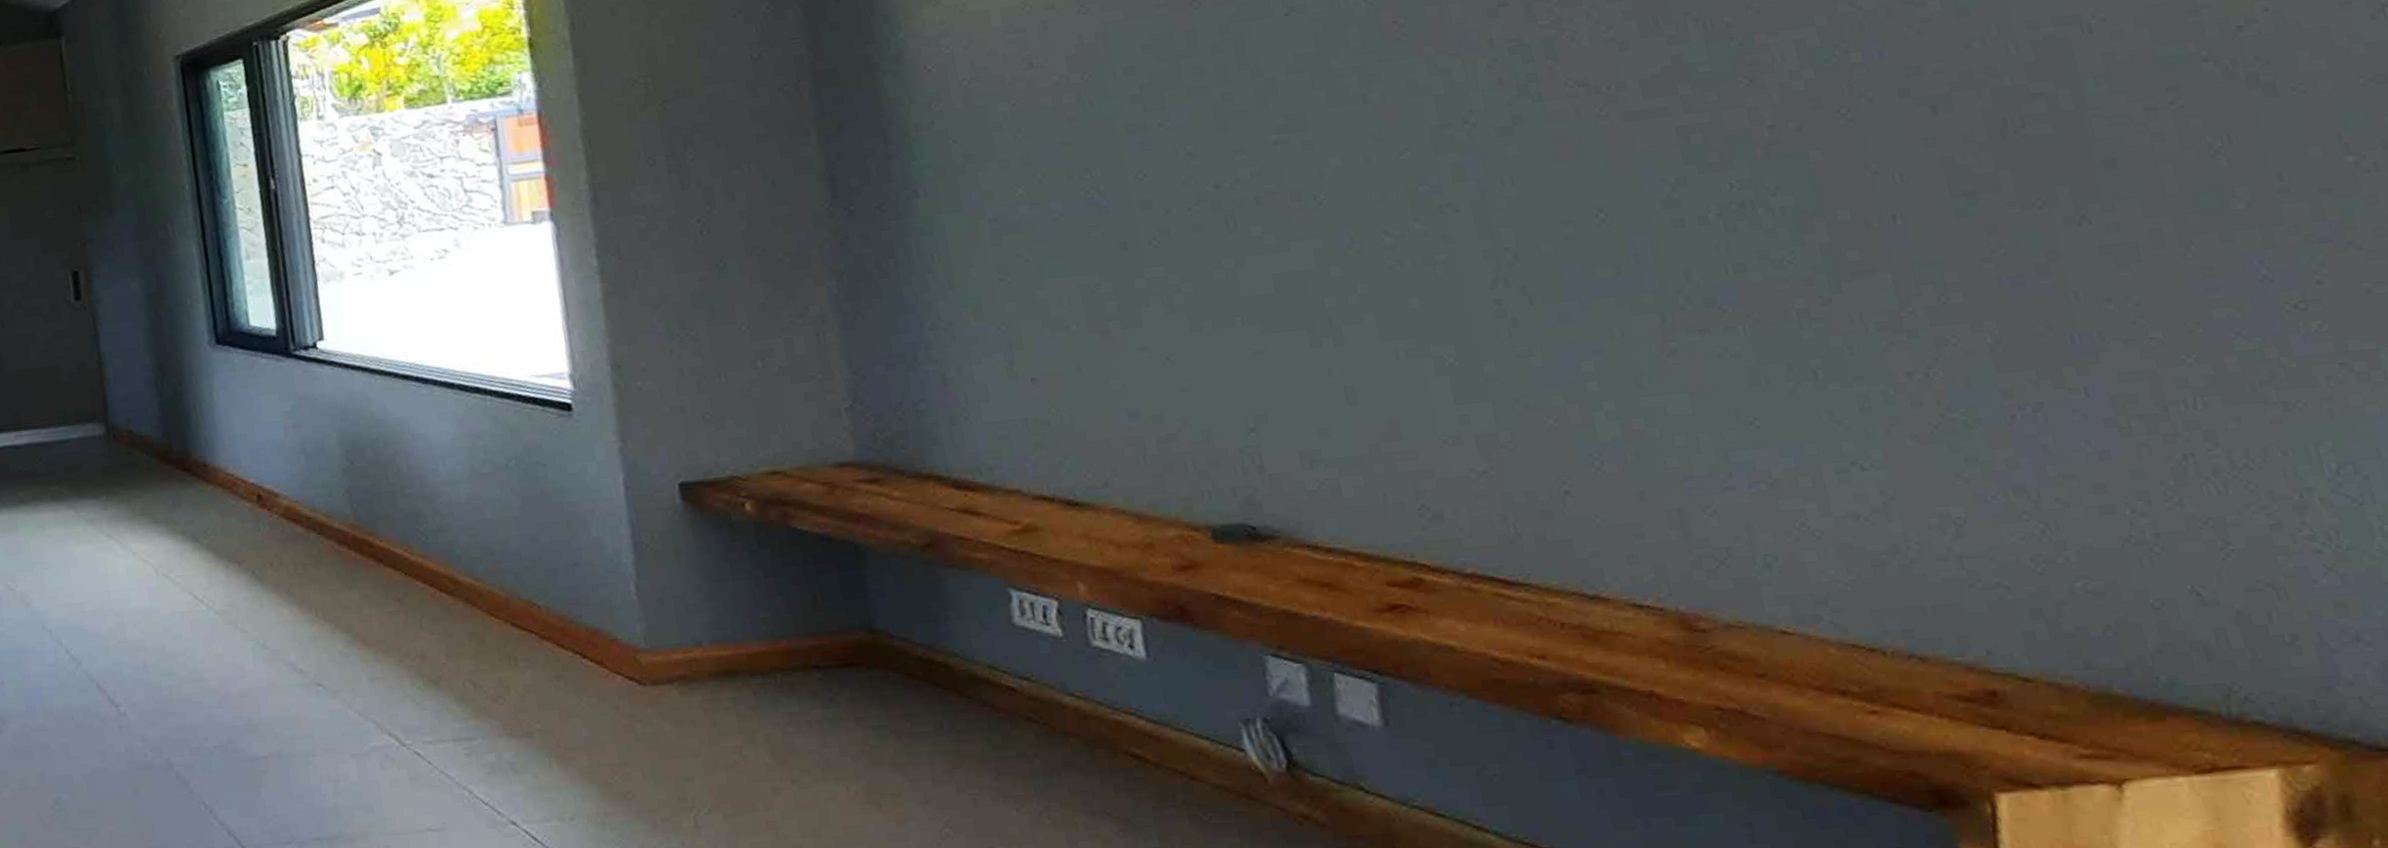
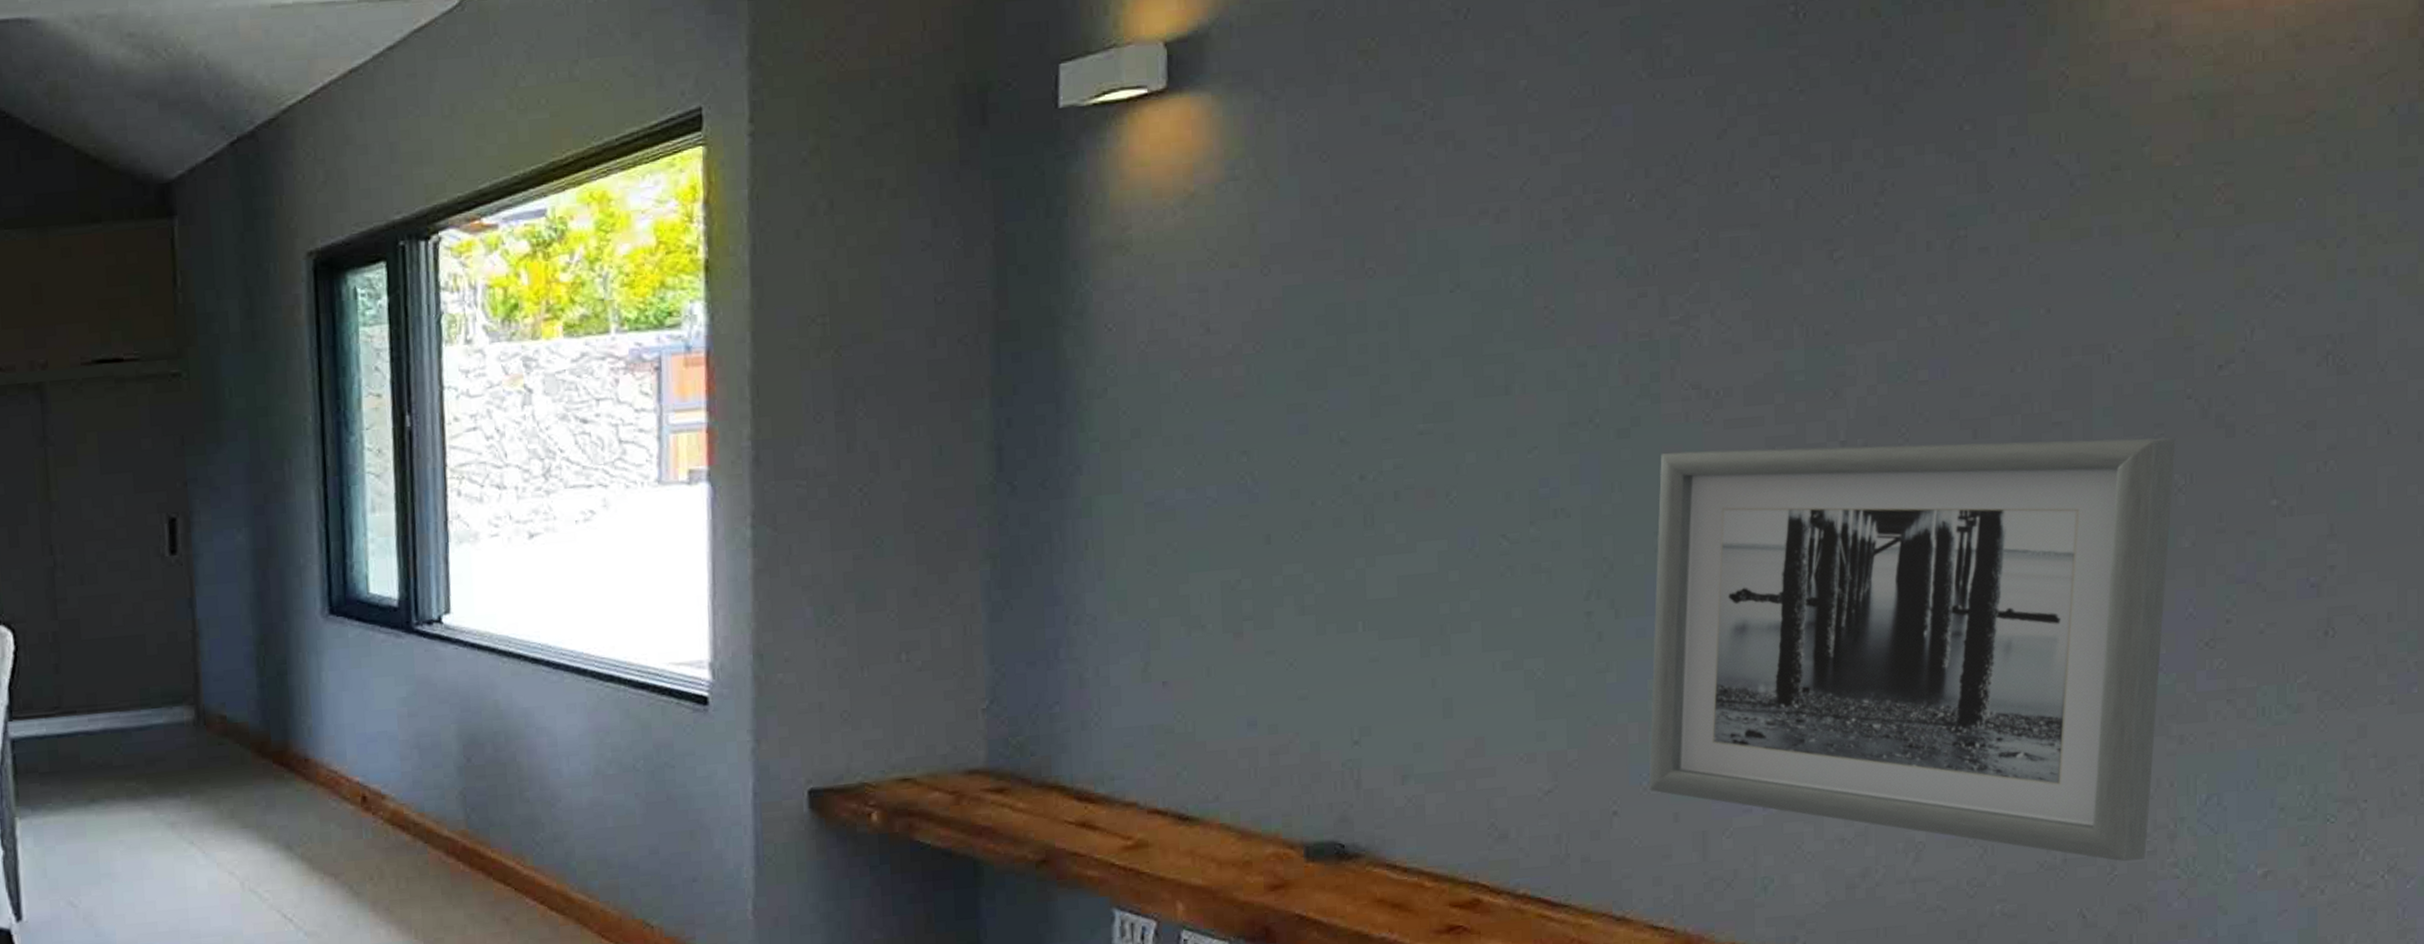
wall art: none [1553,100,2269,536] -> present [1648,438,2176,862]

